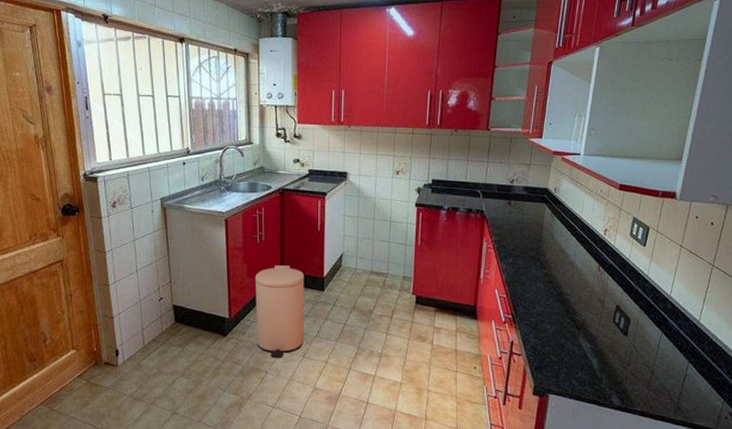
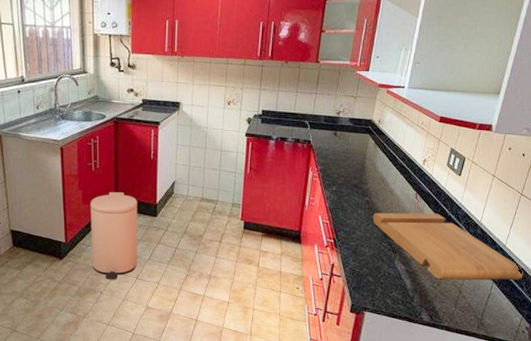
cutting board: none [552,285,721,360] -> present [372,212,523,281]

